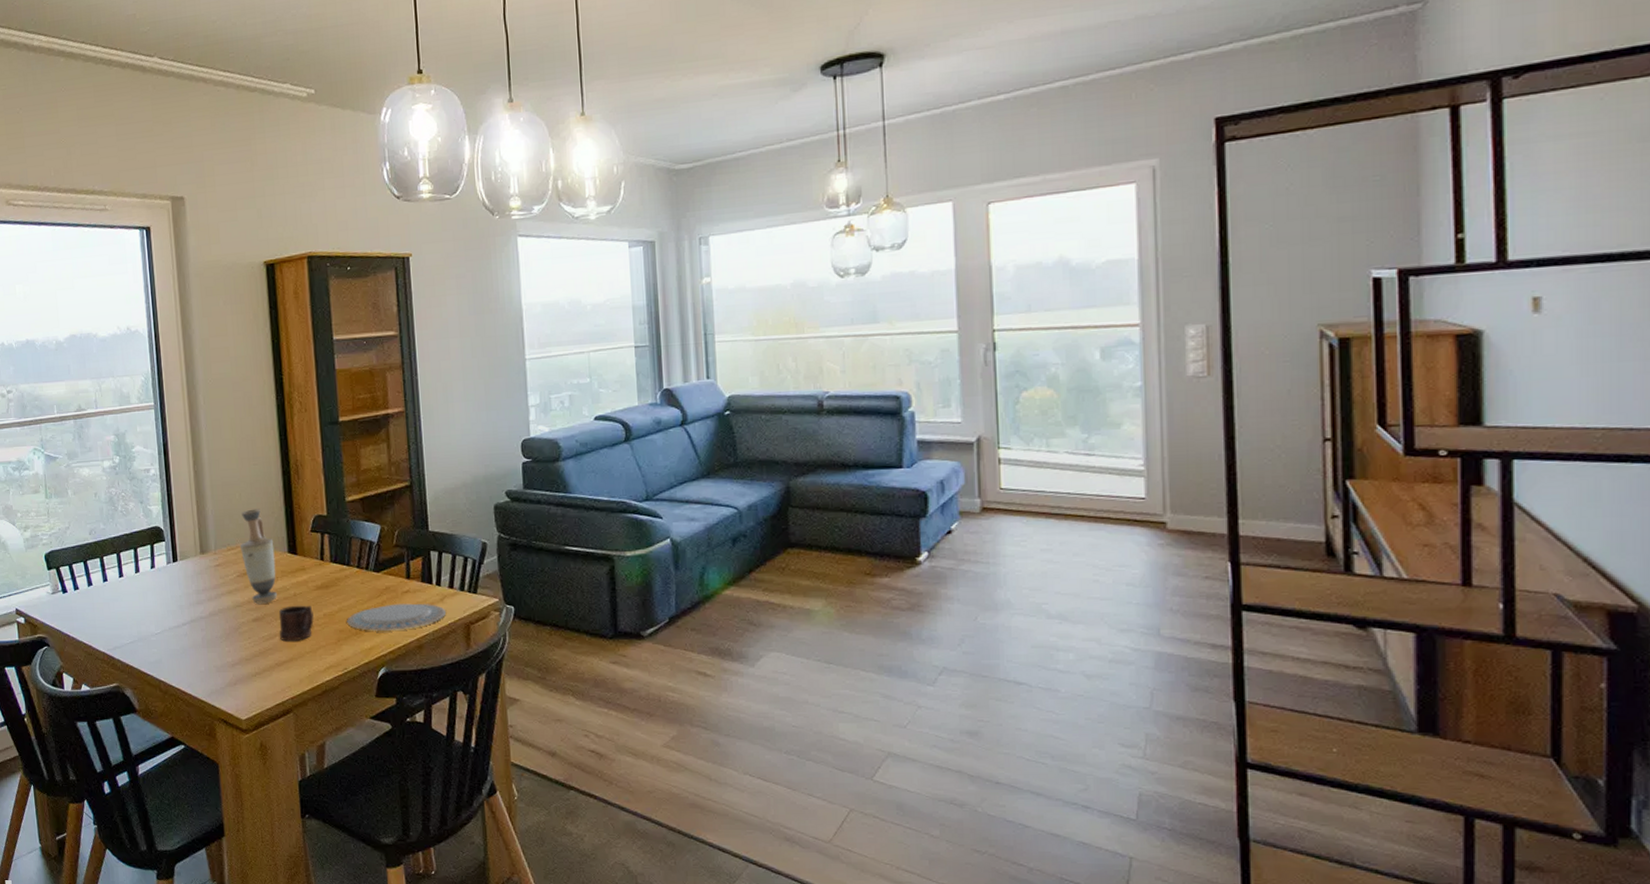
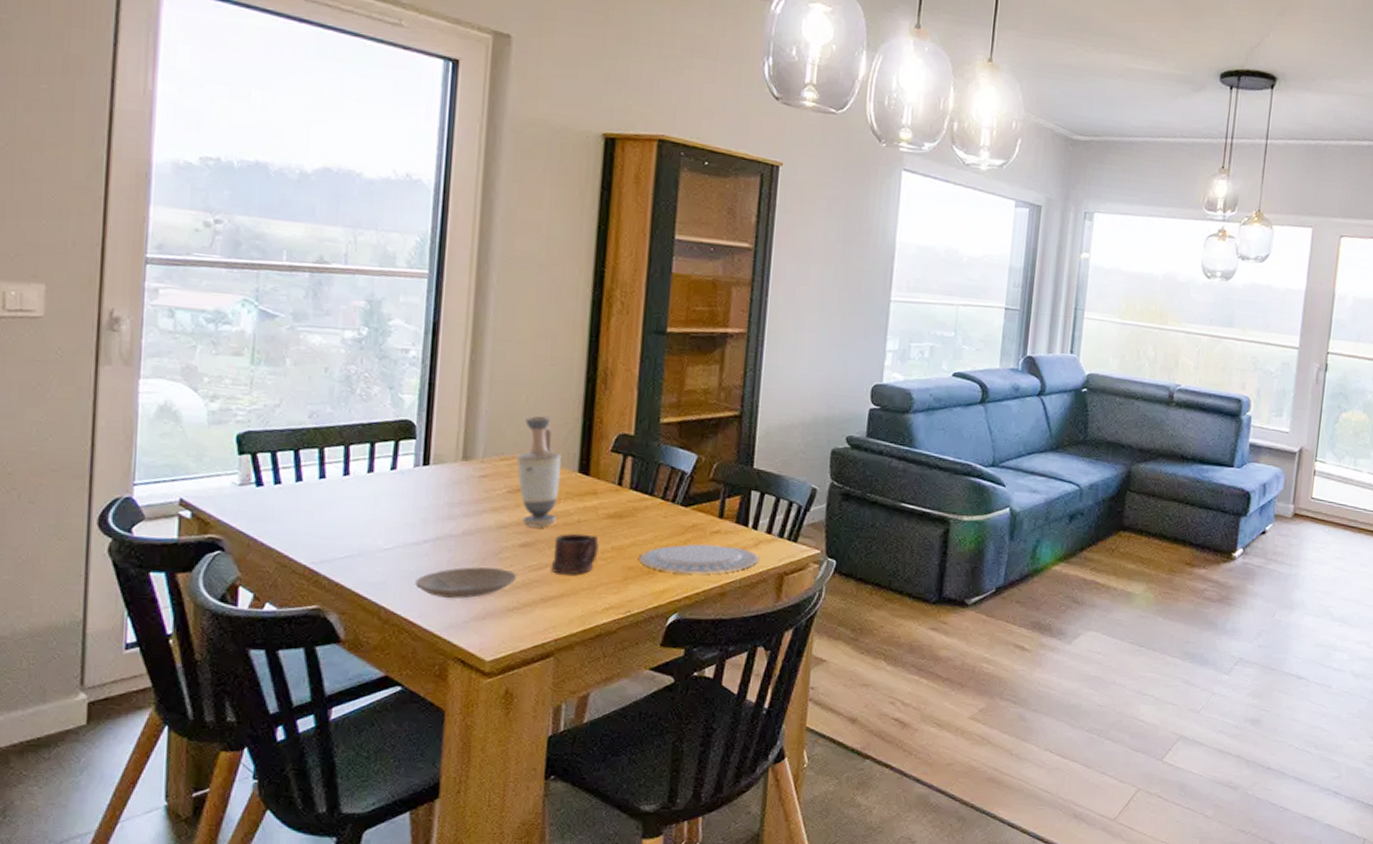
plate: none [181,641,255,670] -> present [415,567,517,599]

